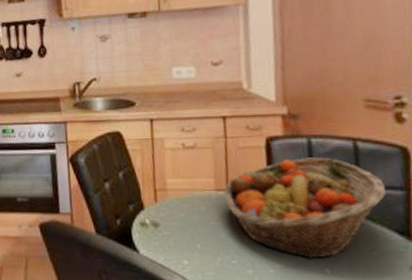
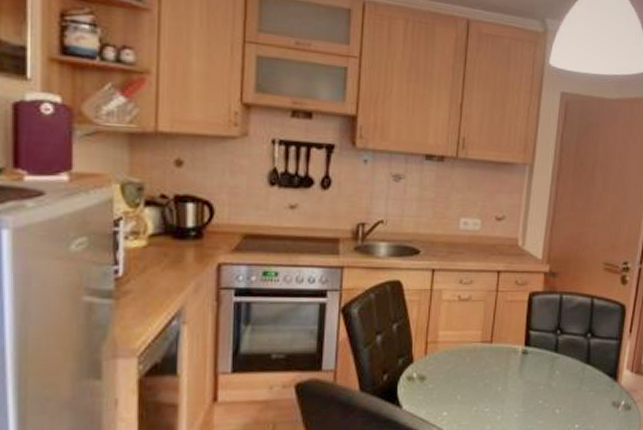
fruit basket: present [223,157,386,259] -> none [487,311,606,402]

